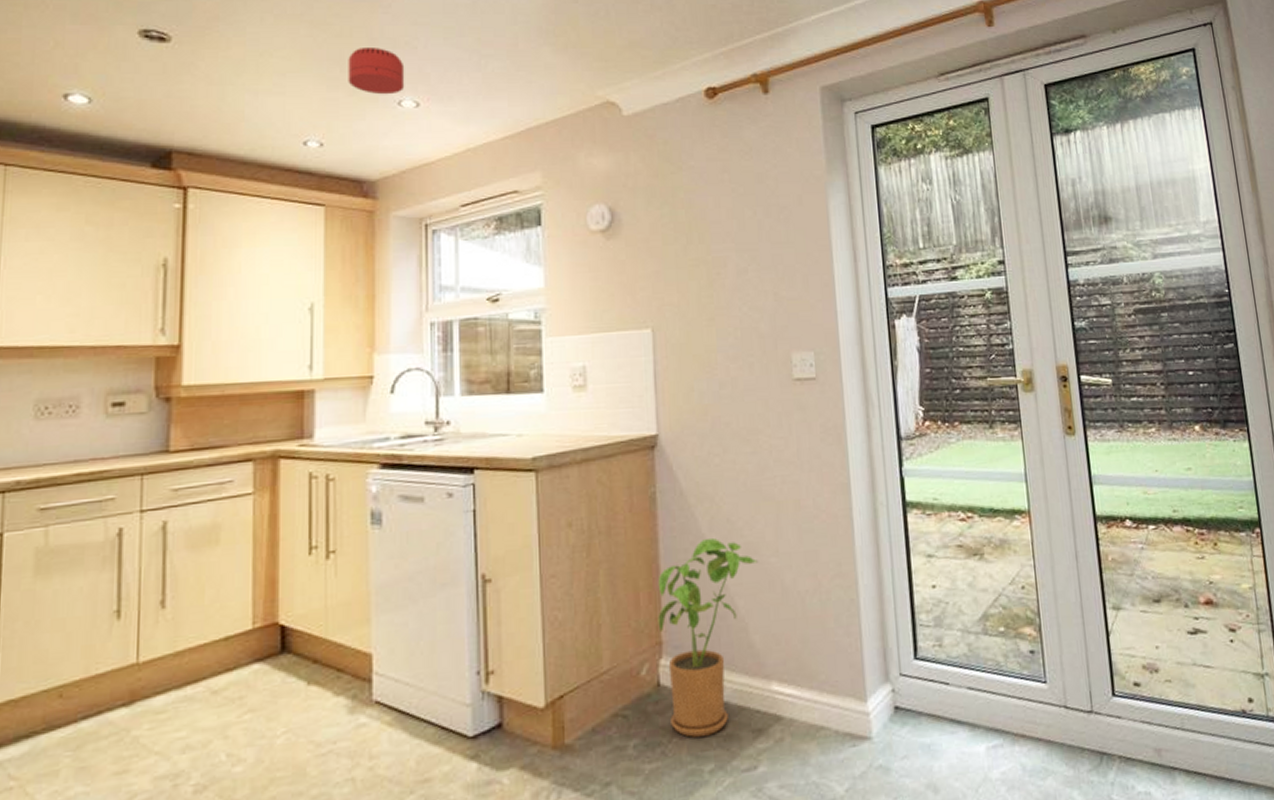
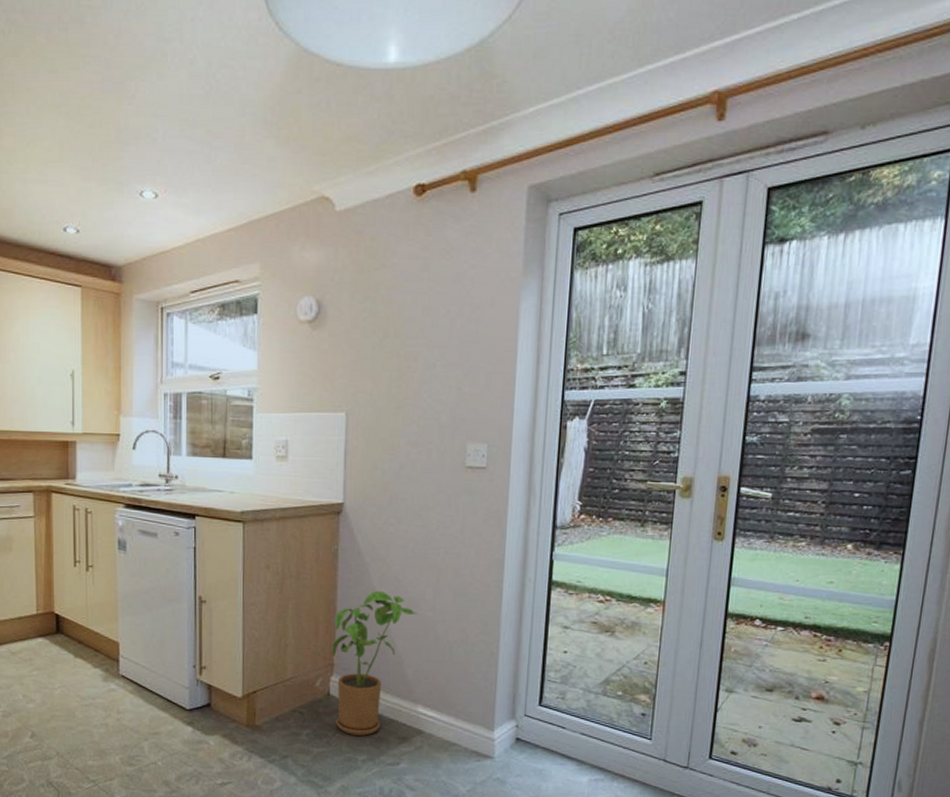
smoke detector: present [348,48,405,95] -> none [98,139,146,186]

